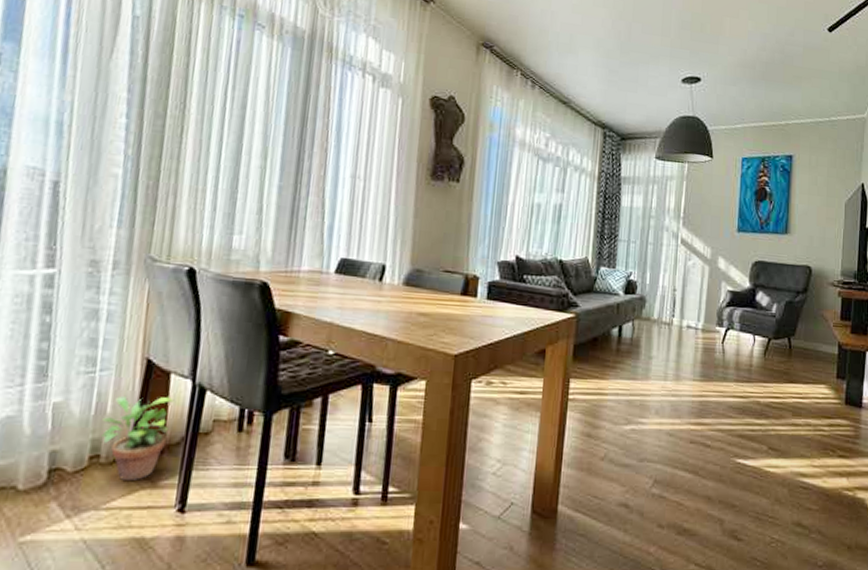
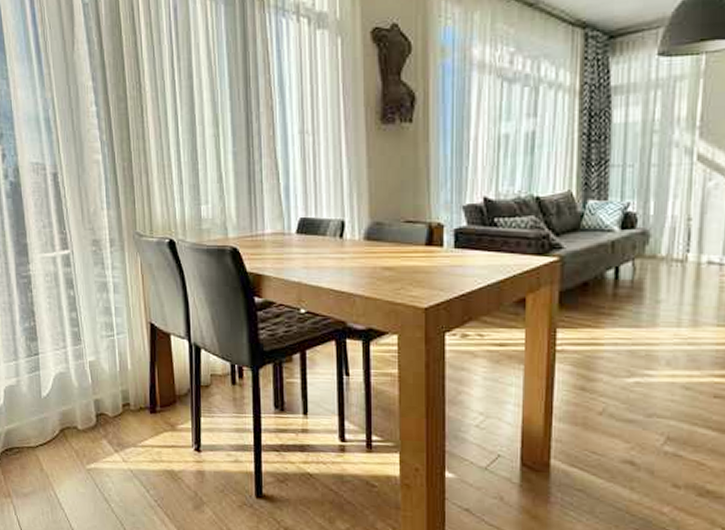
potted plant: present [101,396,176,482] -> none [126,354,179,425]

